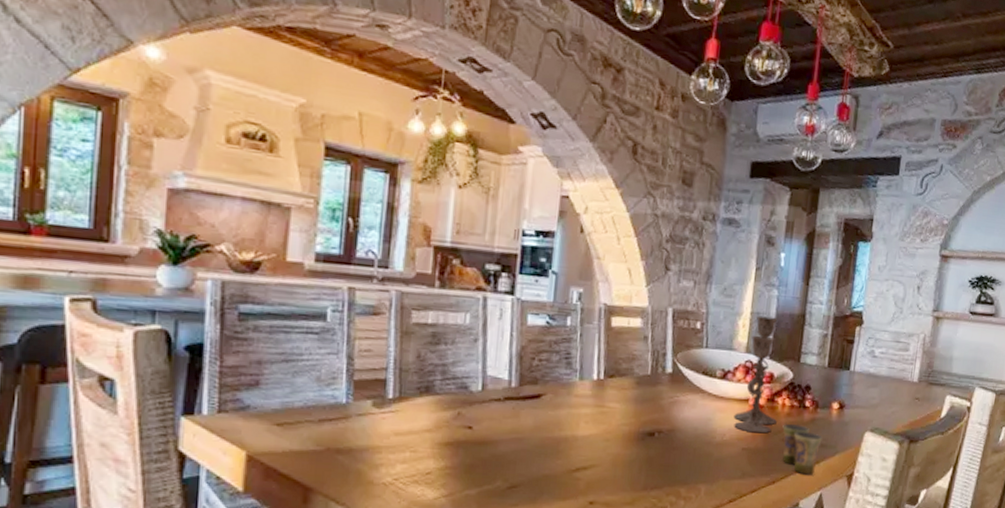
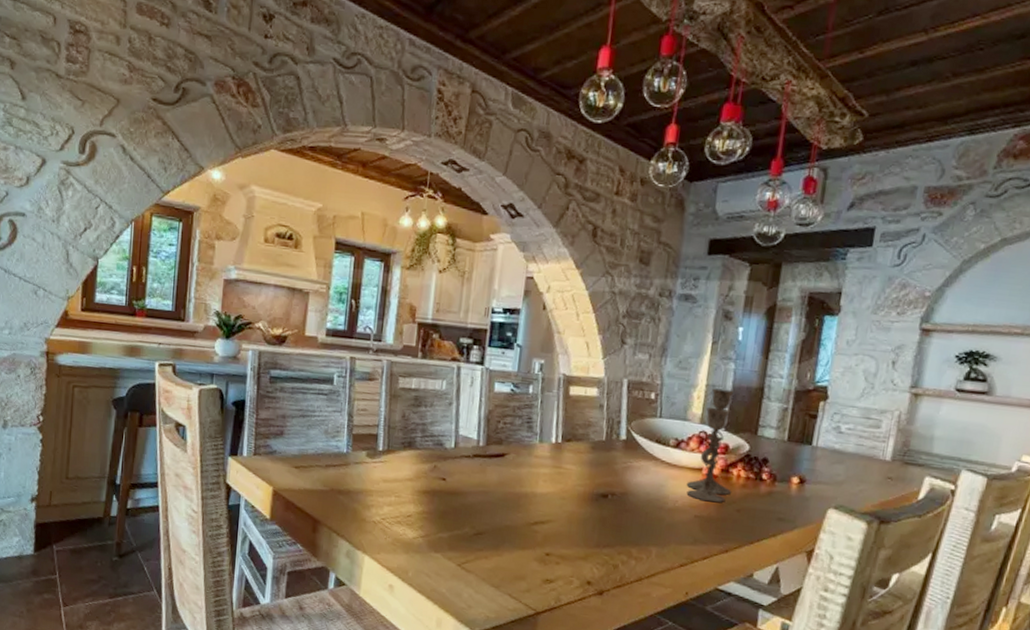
cup: present [782,423,822,475] -> none [736,495,780,547]

